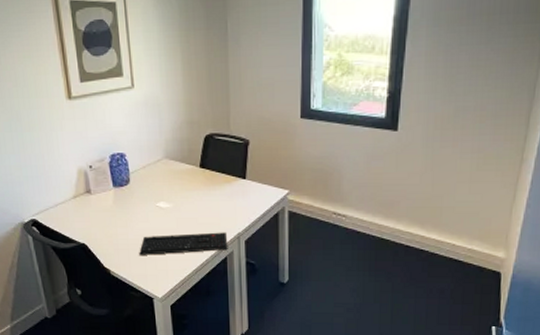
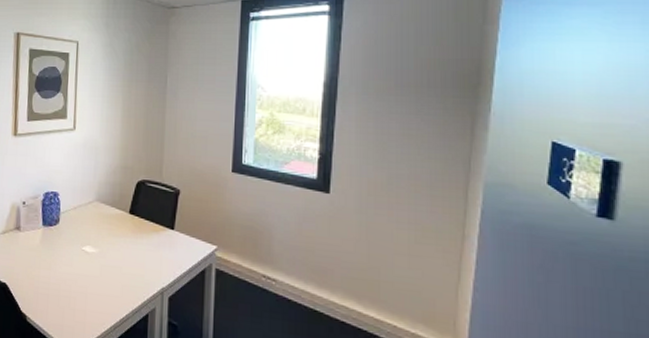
keyboard: present [139,232,228,255] -> none [58,281,151,307]

